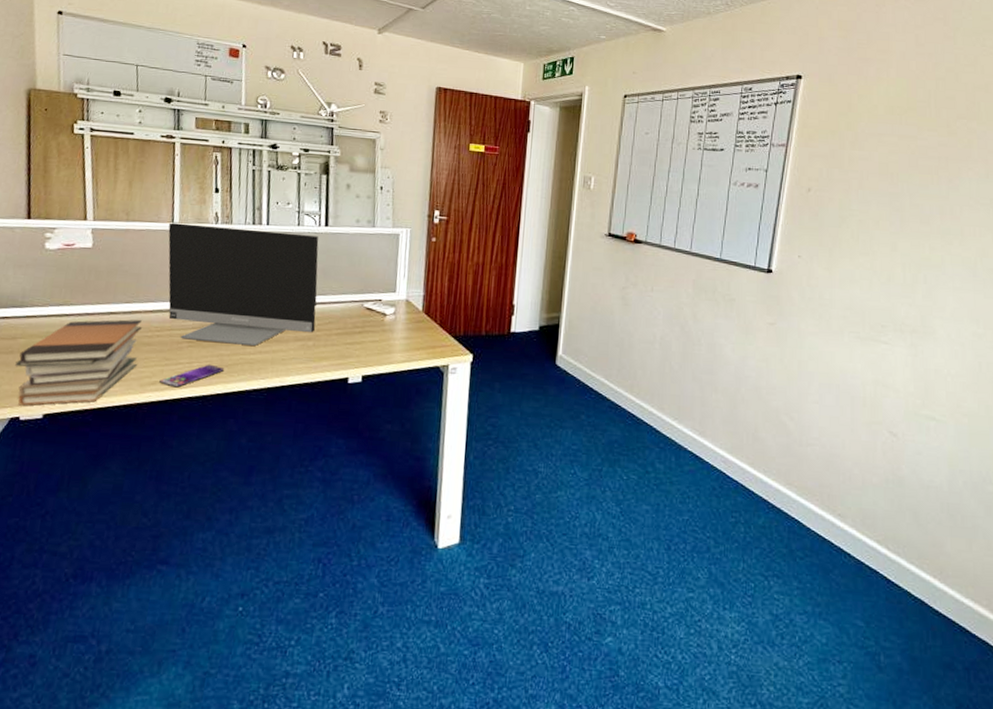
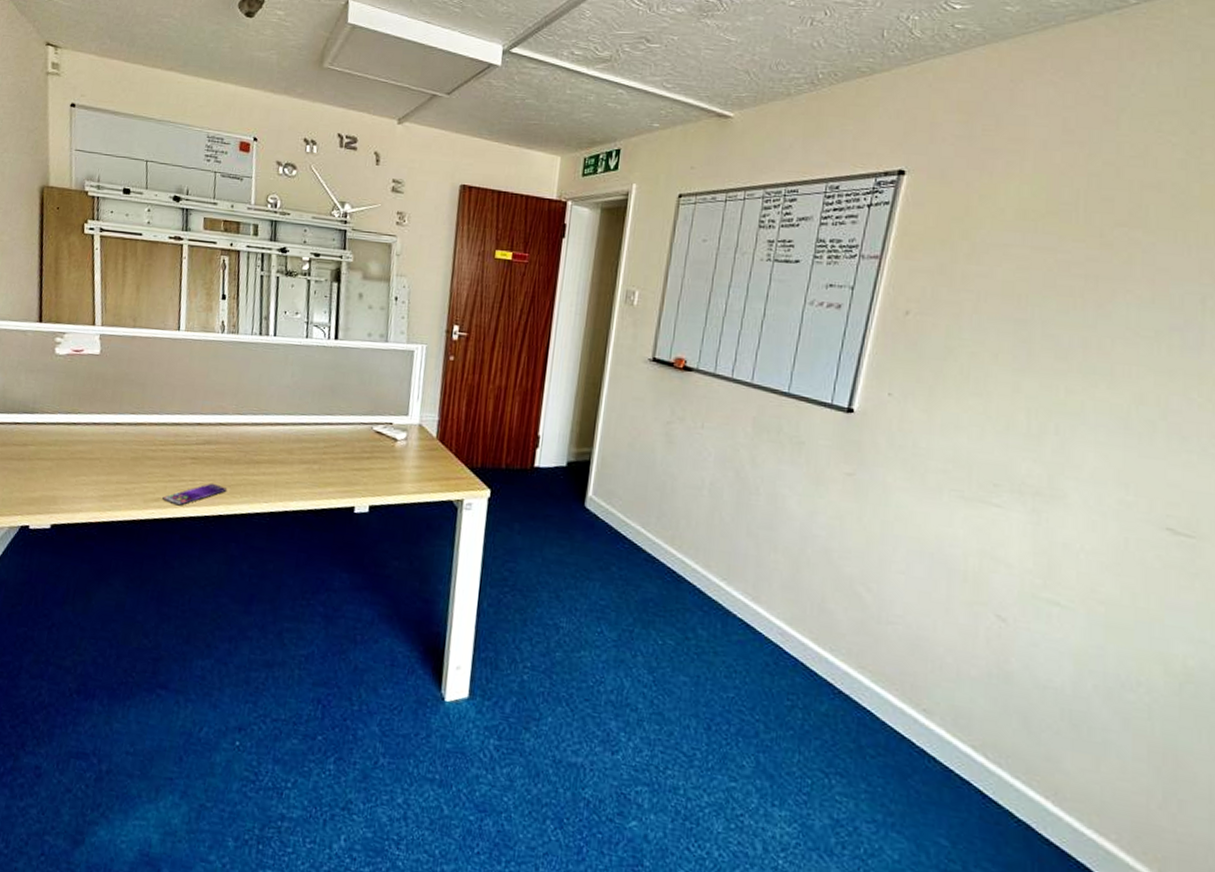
book stack: present [15,319,142,406] -> none [26,430,146,516]
monitor: present [168,223,319,346] -> none [173,330,328,466]

